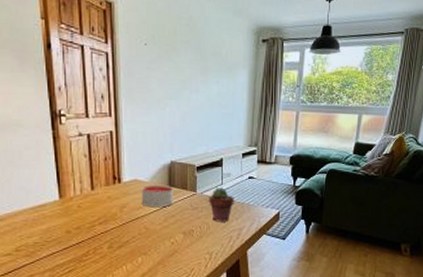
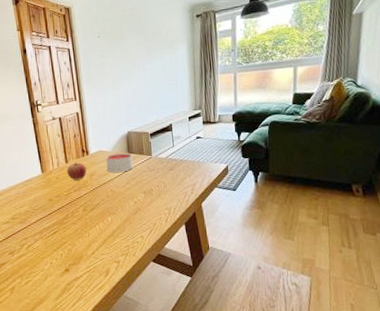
apple: none [92,189,117,212] -> present [67,161,87,181]
potted succulent: present [209,187,234,222] -> none [163,149,186,180]

